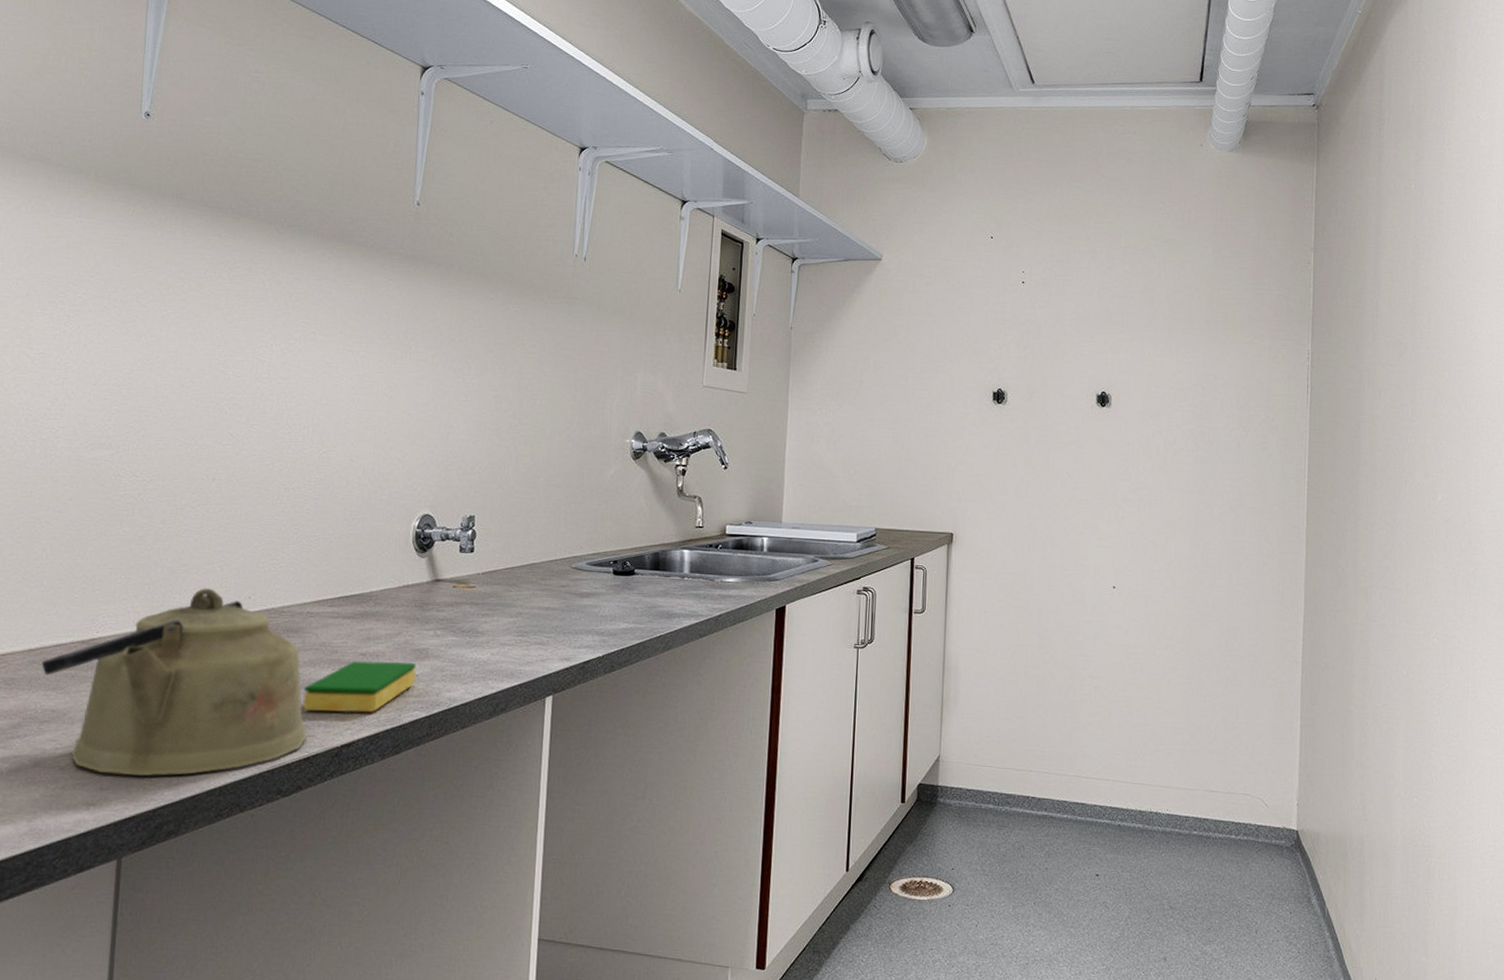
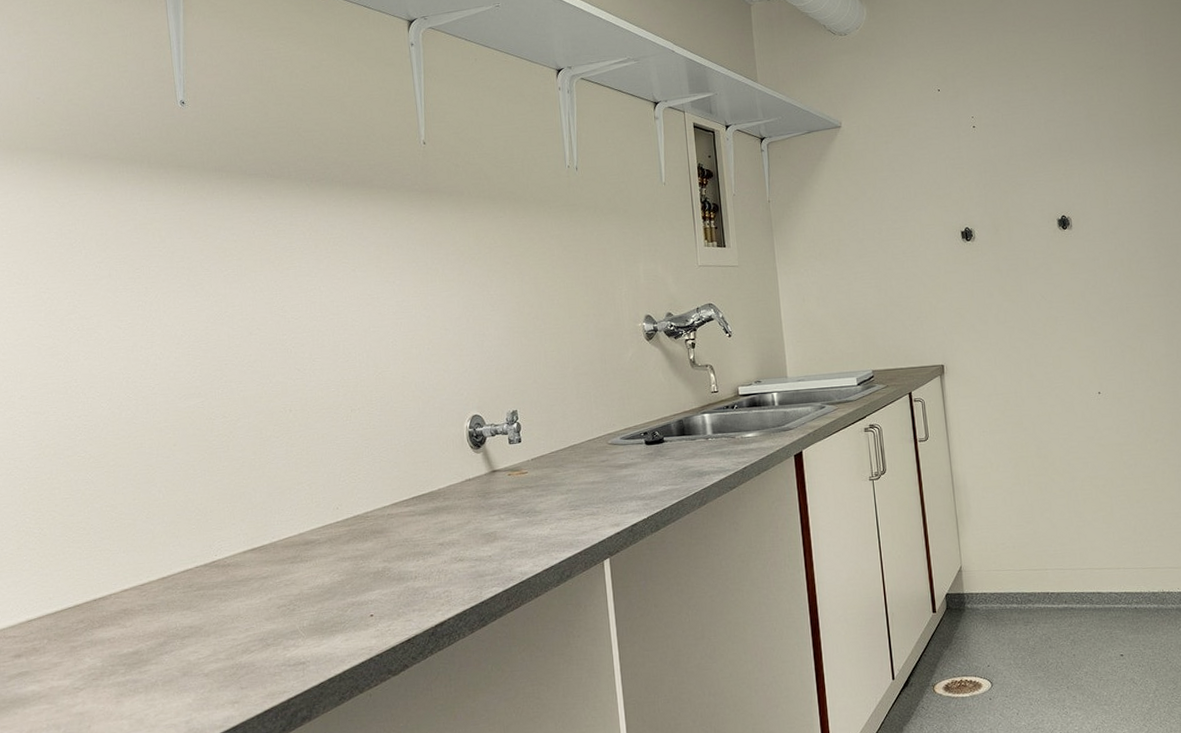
kettle: present [41,588,307,777] -> none [174,505,405,675]
dish sponge: present [302,660,416,713] -> none [395,545,490,600]

